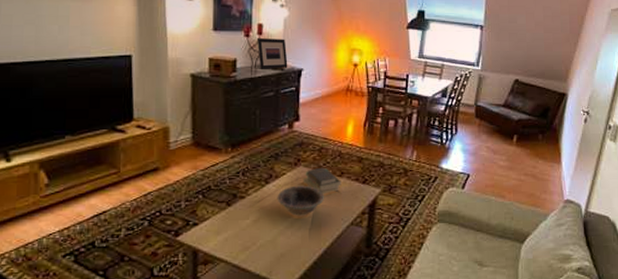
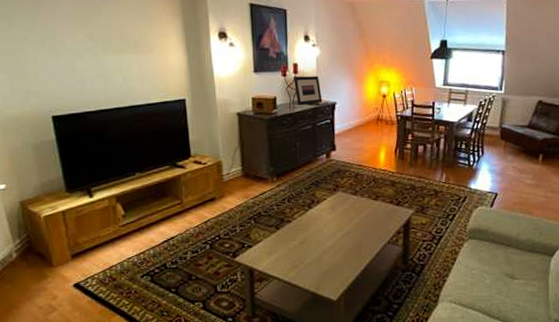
decorative bowl: present [277,185,324,218] -> none [319,209,362,239]
books: present [302,167,341,195] -> none [341,192,377,217]

